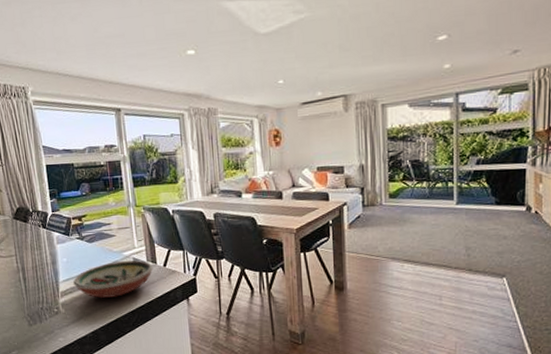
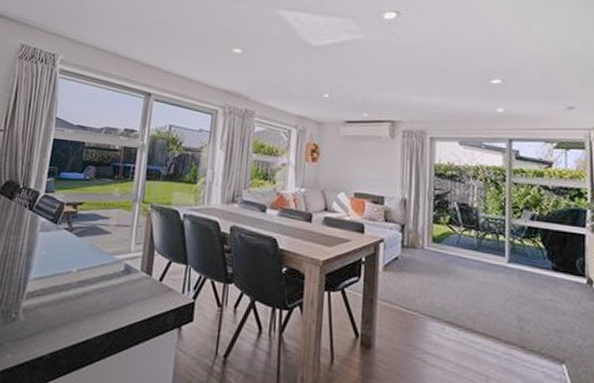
decorative bowl: present [72,260,153,298] -> none [44,265,147,311]

